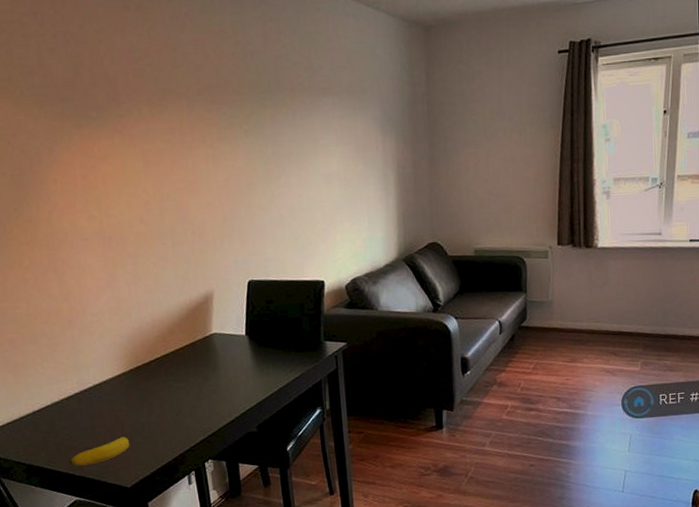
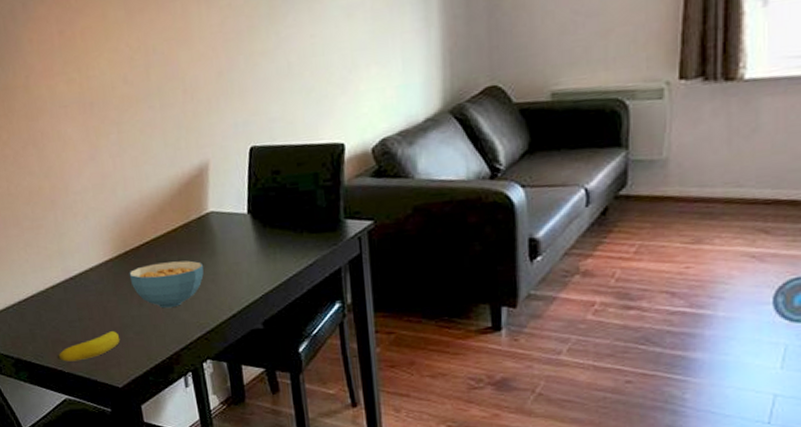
cereal bowl: none [140,374,208,416] -> present [129,260,204,308]

